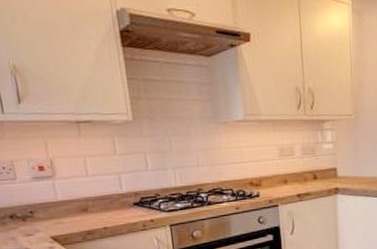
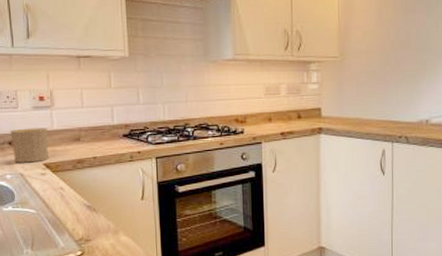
cup: none [10,199,55,238] -> present [10,128,49,163]

